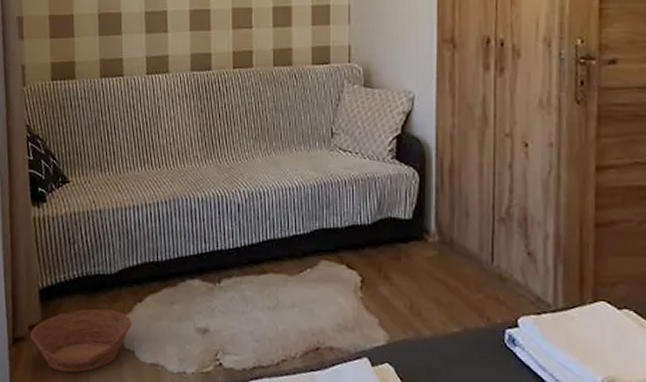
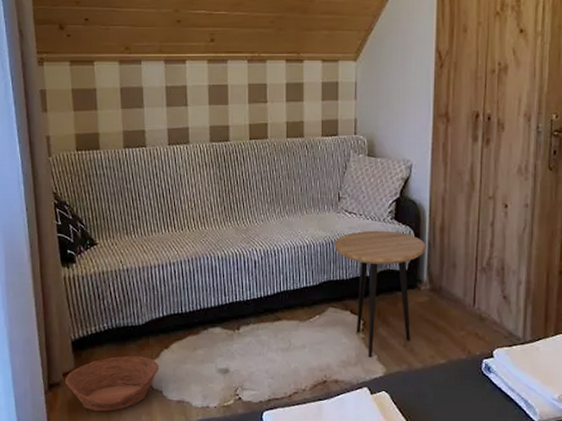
side table: none [327,171,433,322] -> present [334,230,426,358]

